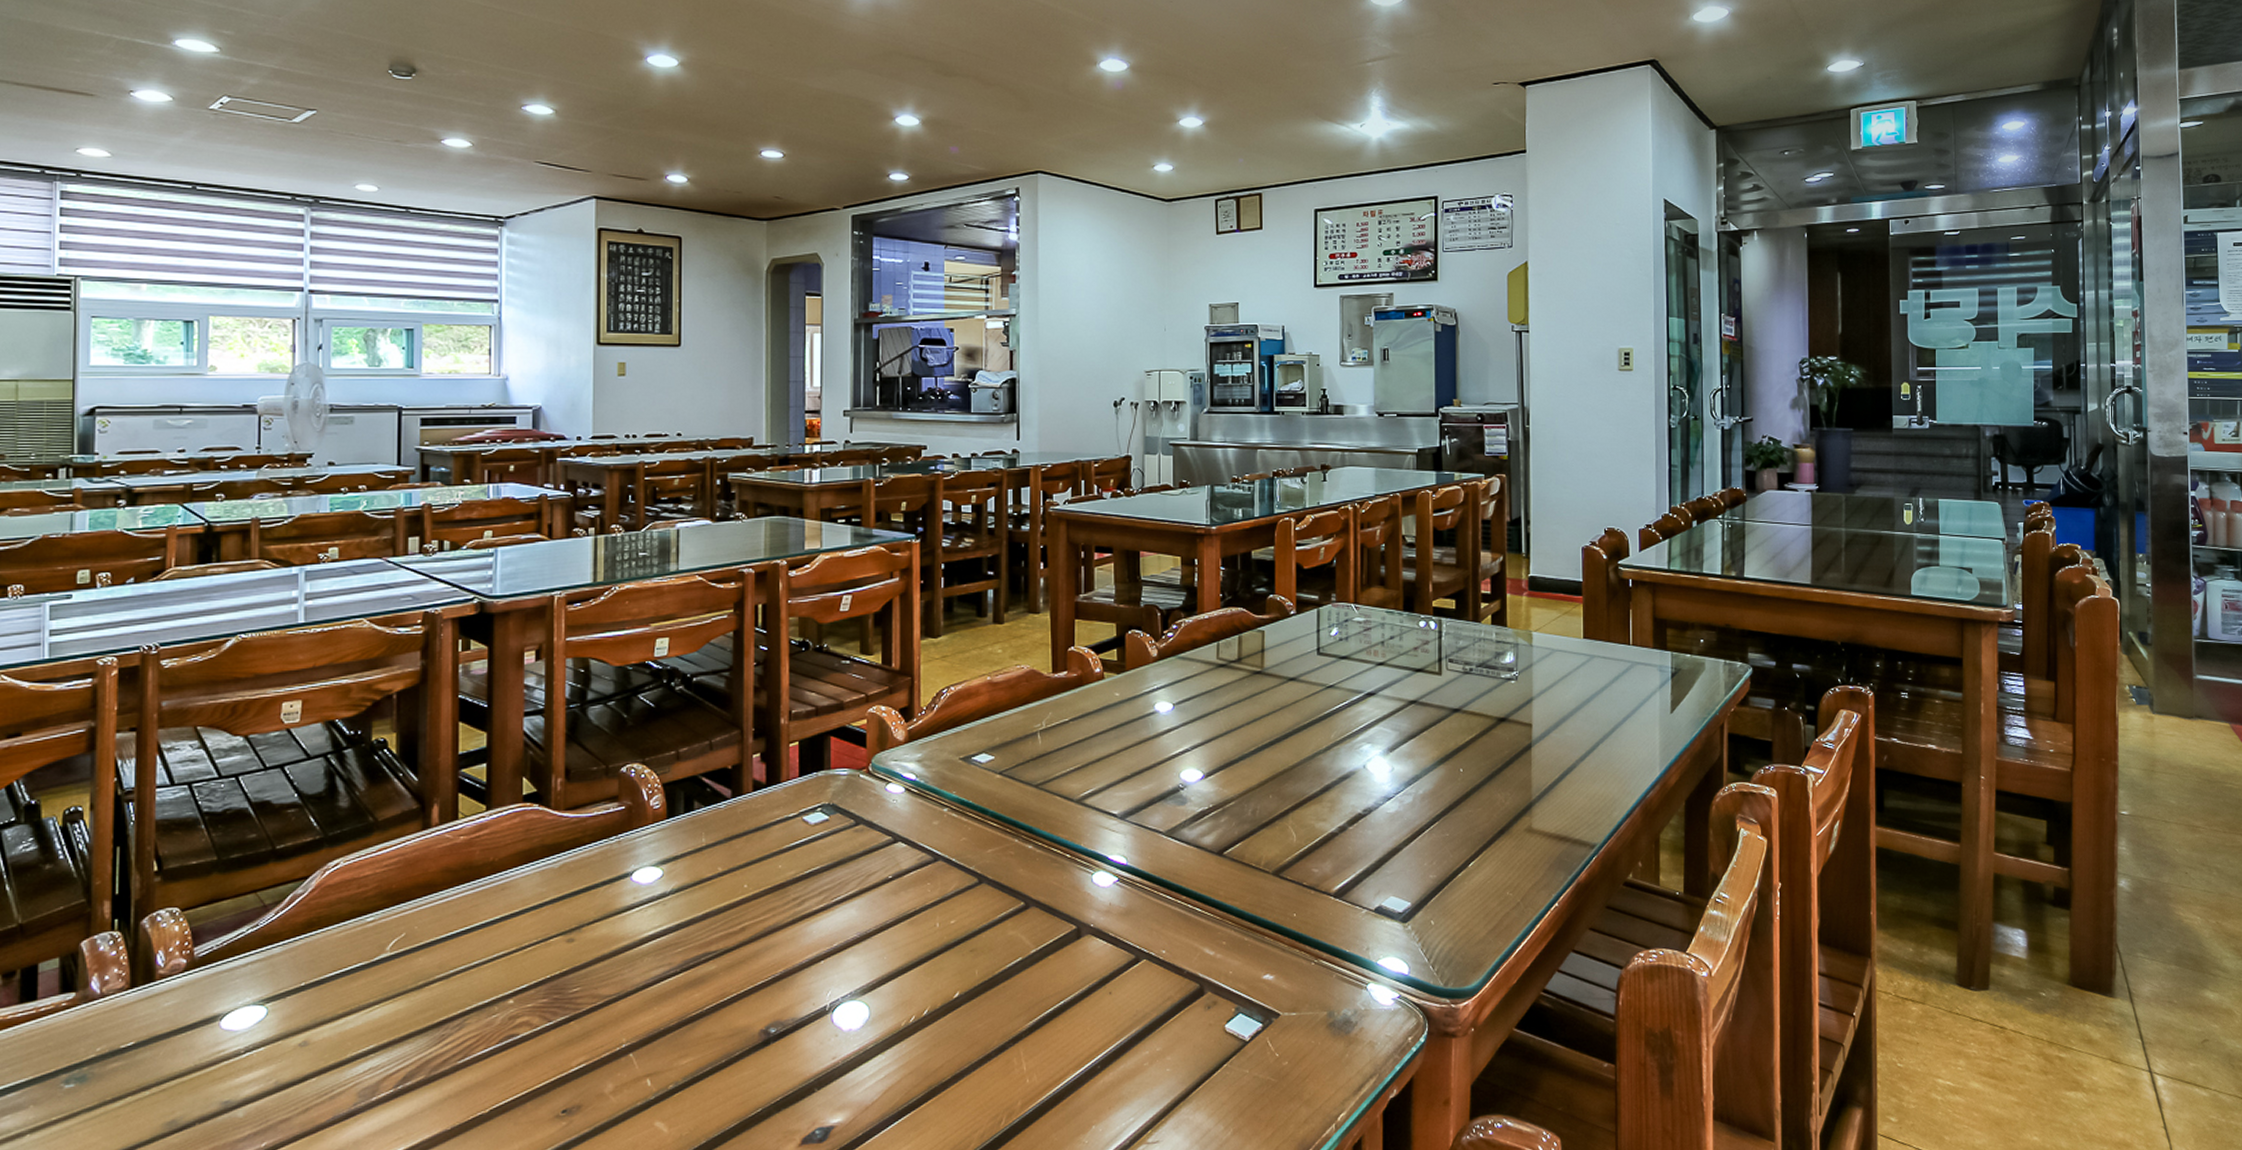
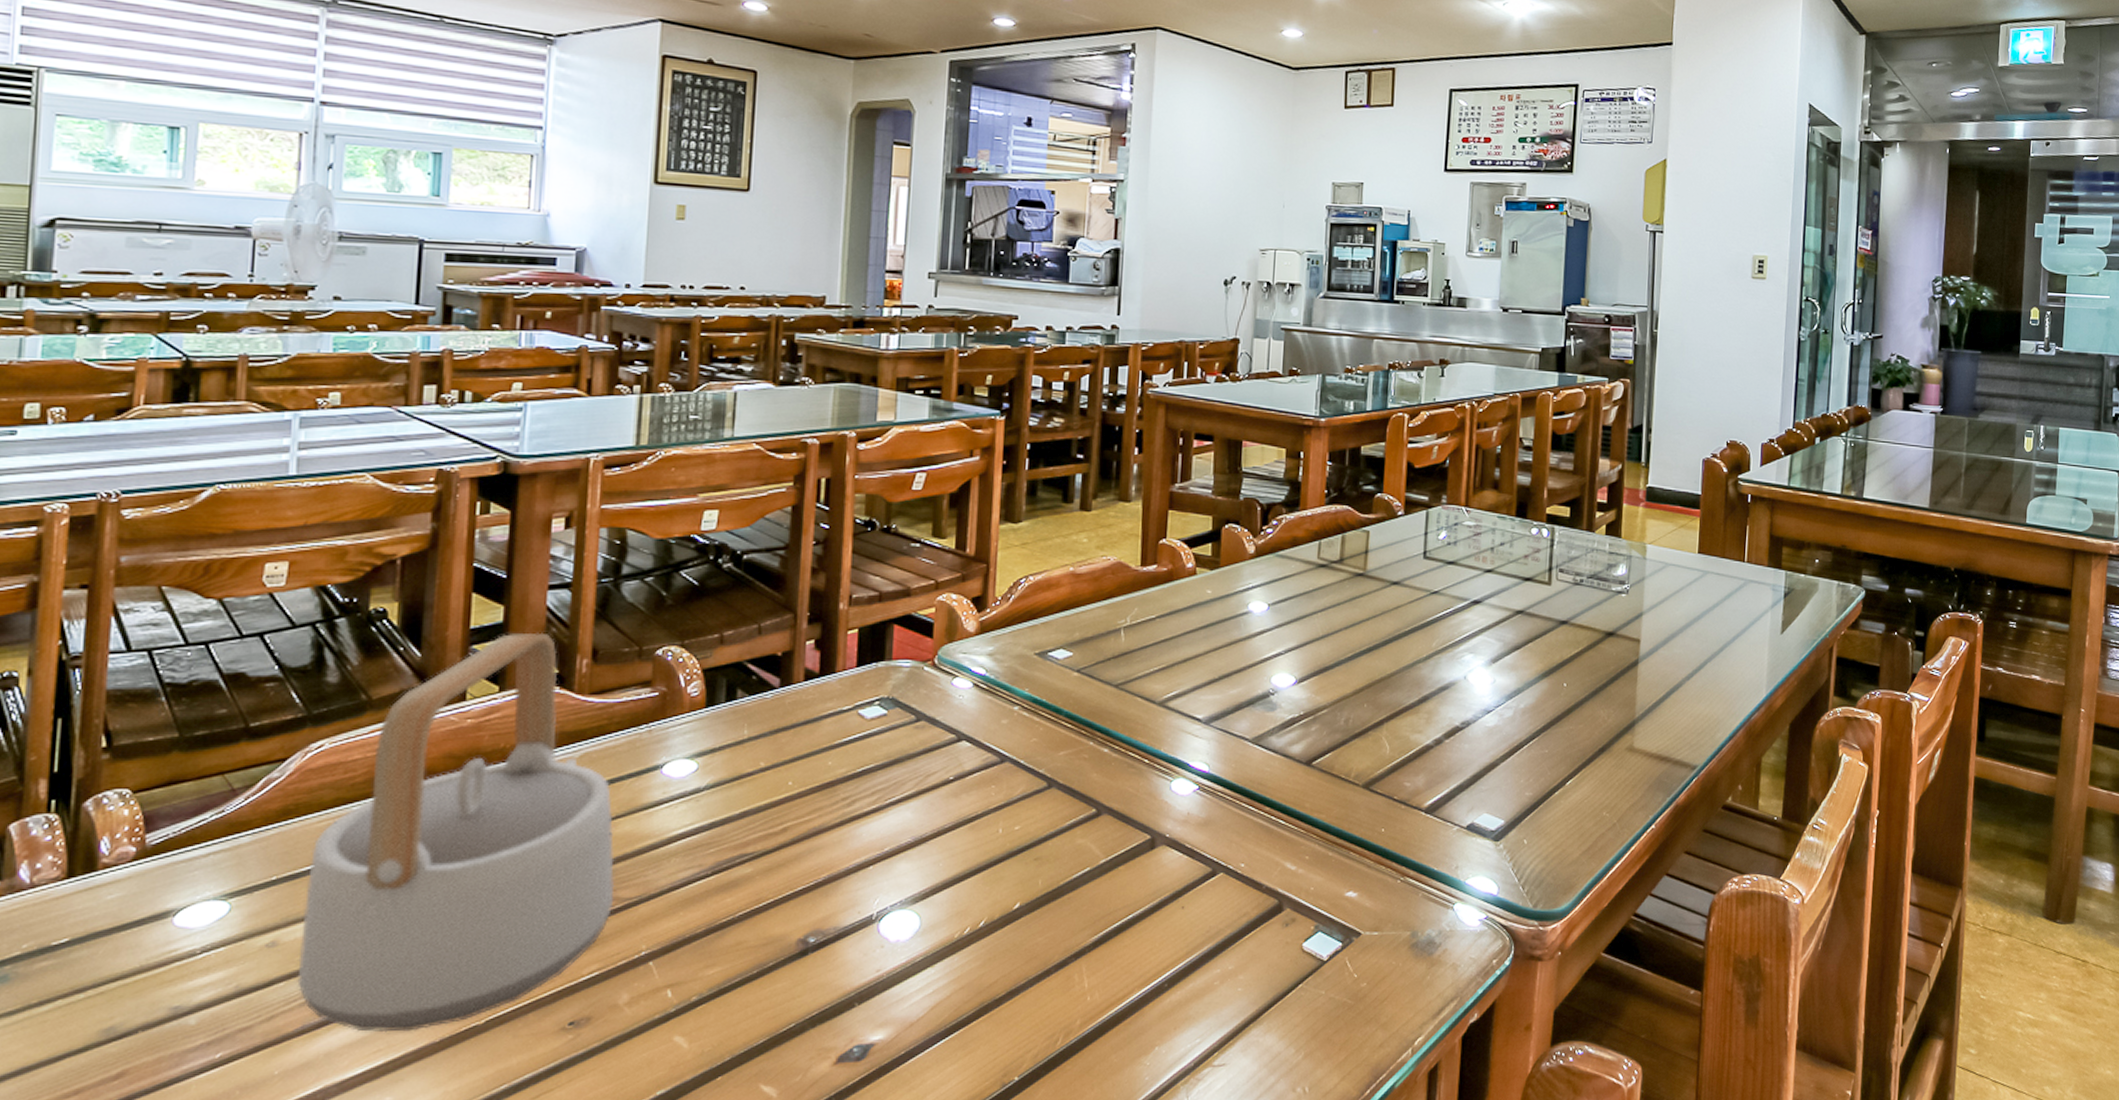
teapot: none [327,755,596,1122] -> present [297,632,615,1033]

